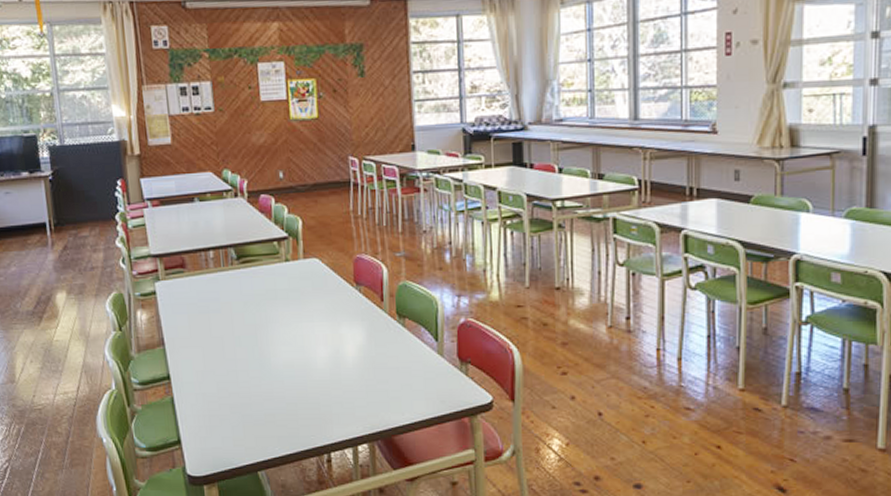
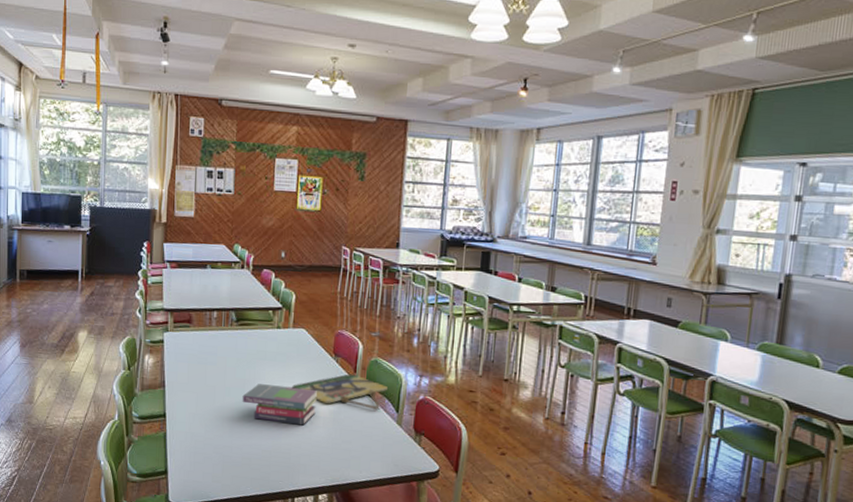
books: none [255,326,343,370] -> present [242,384,317,426]
home sign: none [311,303,423,341] -> present [292,374,389,410]

